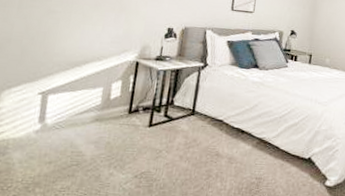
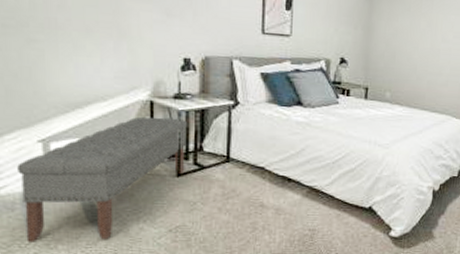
bench: none [9,74,163,185] -> present [17,116,187,242]

